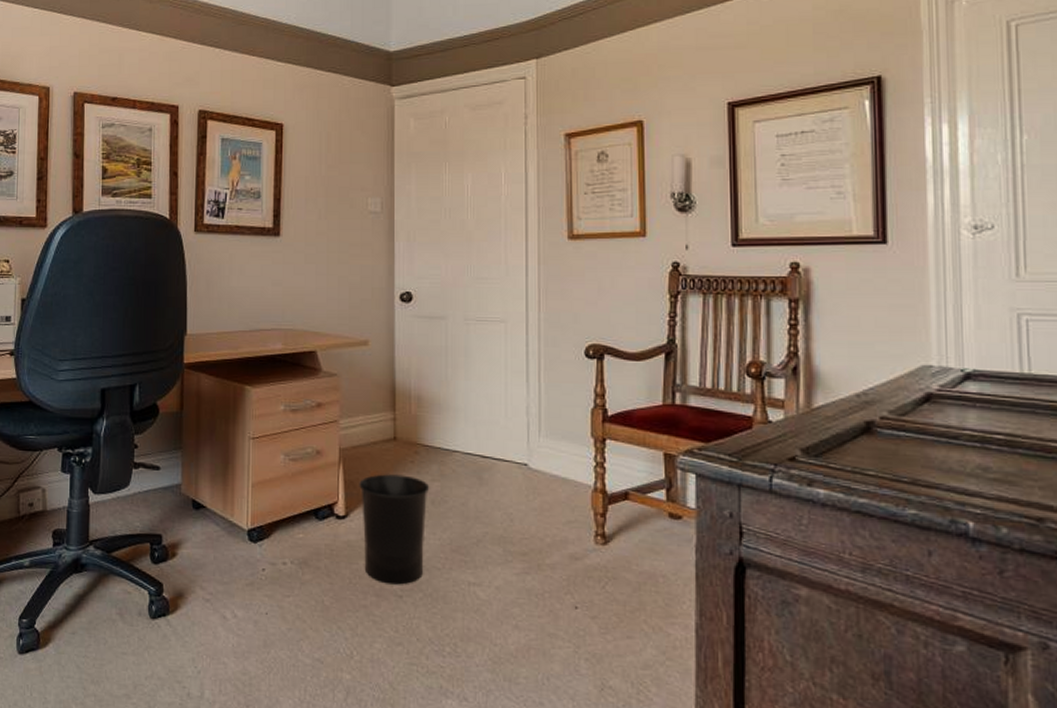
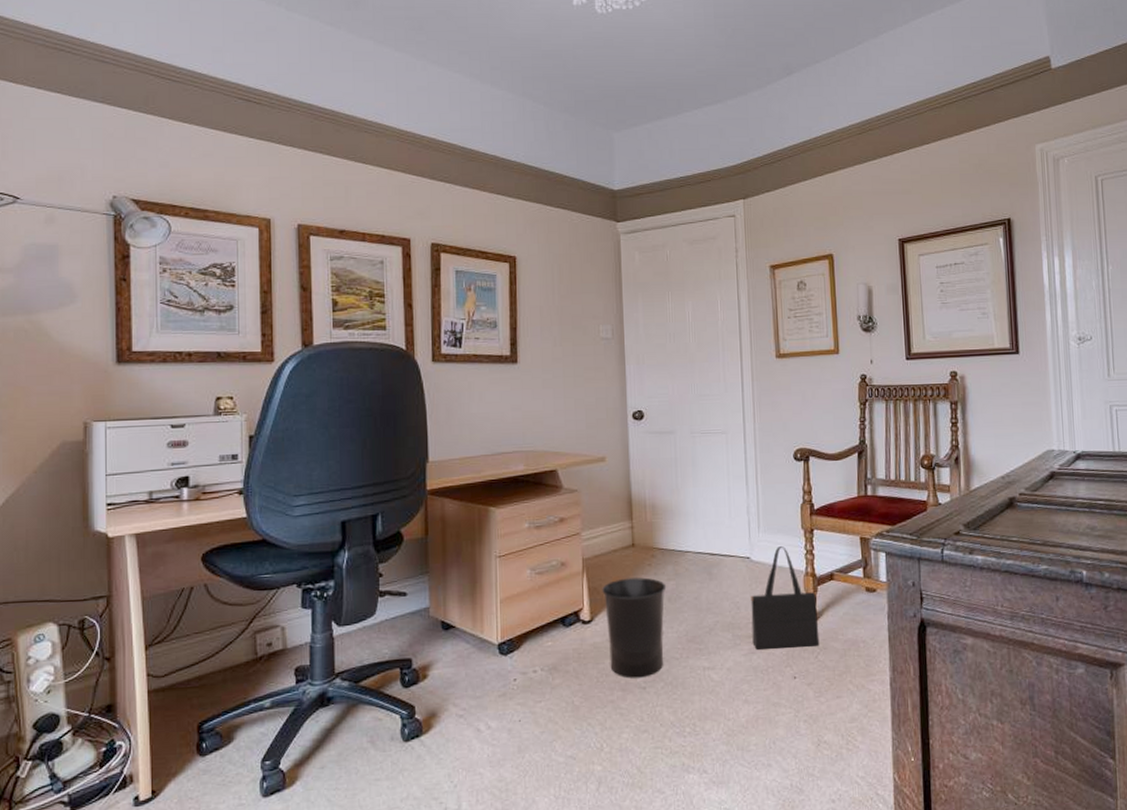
tote bag: none [526,454,608,575] -> present [750,545,820,650]

